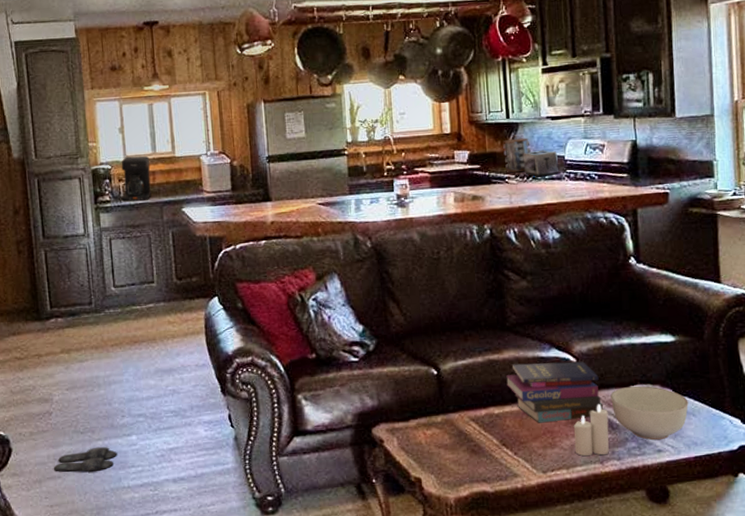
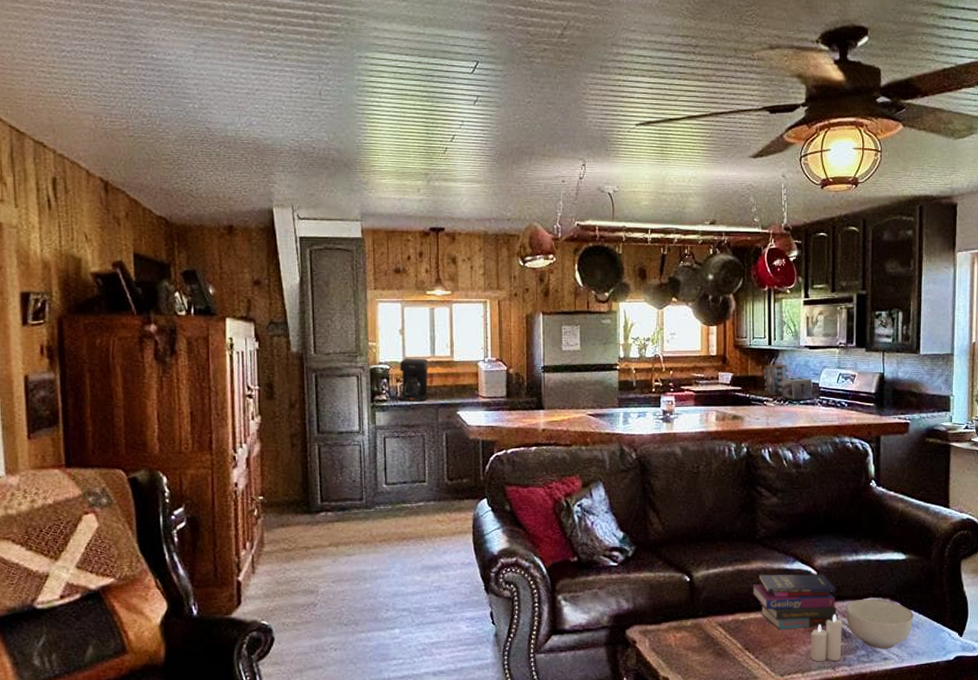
slippers: present [54,446,117,472] -> none [316,638,380,663]

